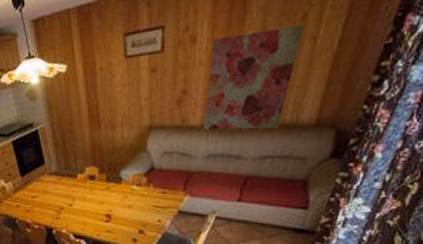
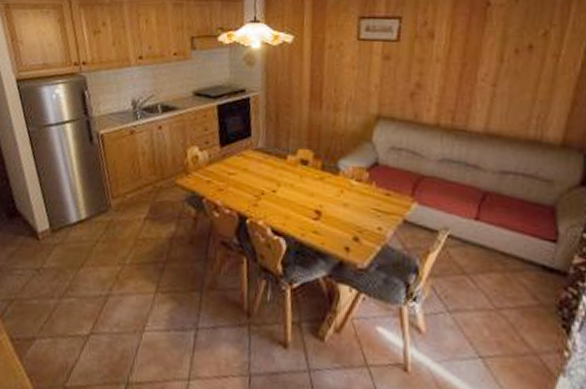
wall art: present [203,24,305,133] -> none [437,38,547,142]

